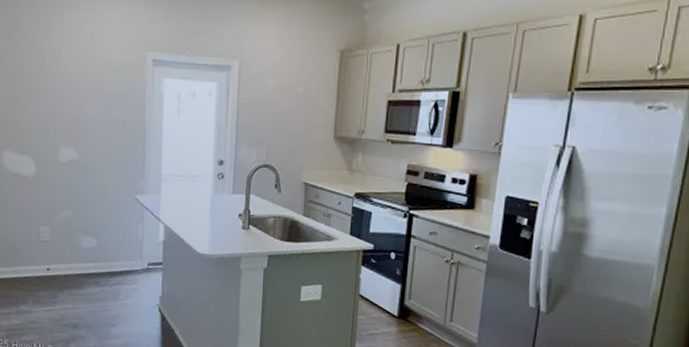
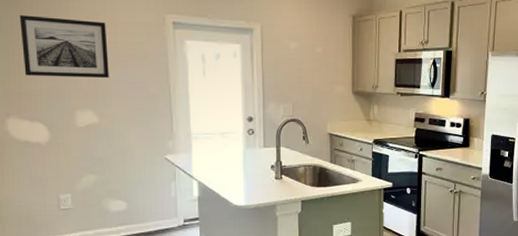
wall art: none [20,54,92,115] -> present [19,15,109,78]

